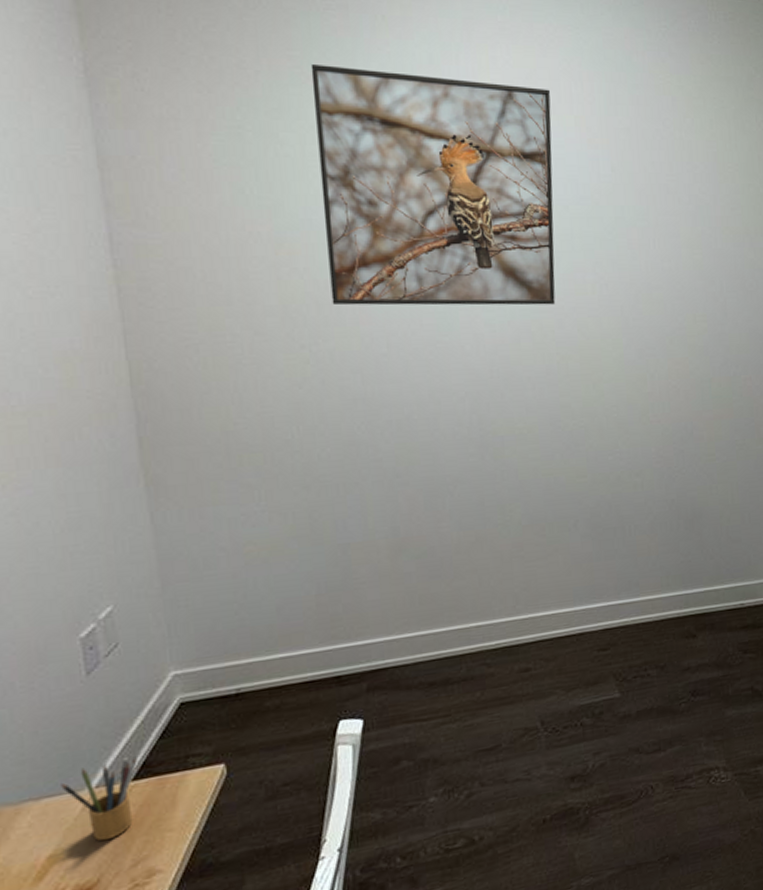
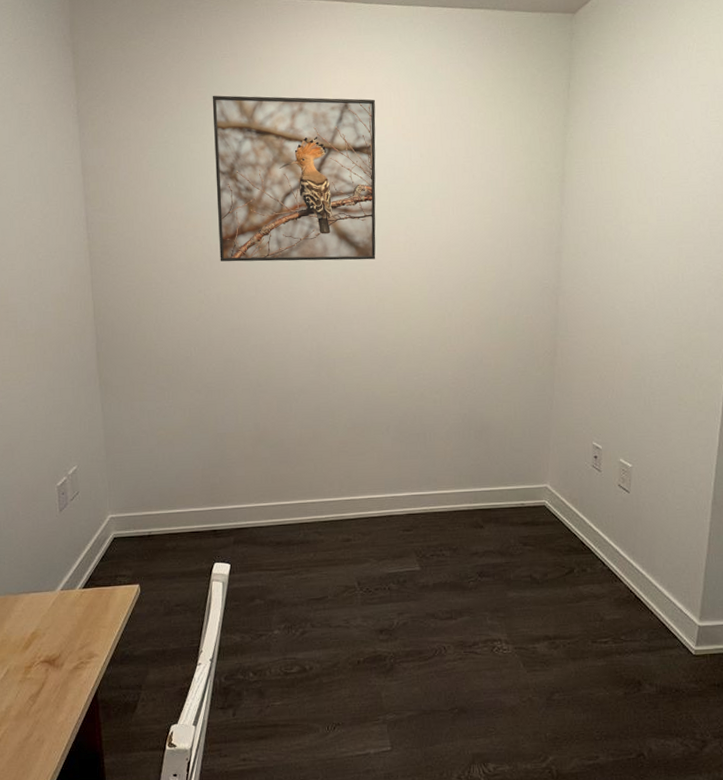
pencil box: present [60,756,138,841] -> none [41,572,86,628]

